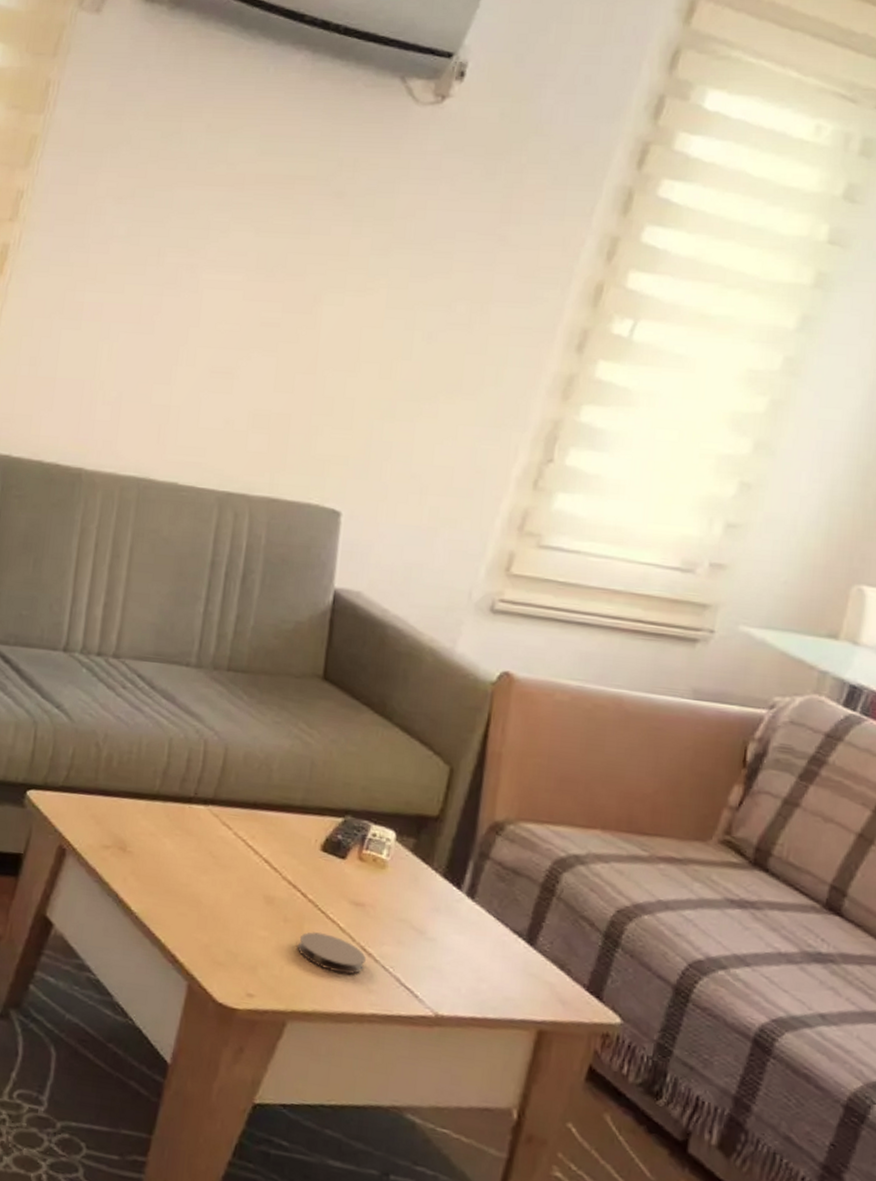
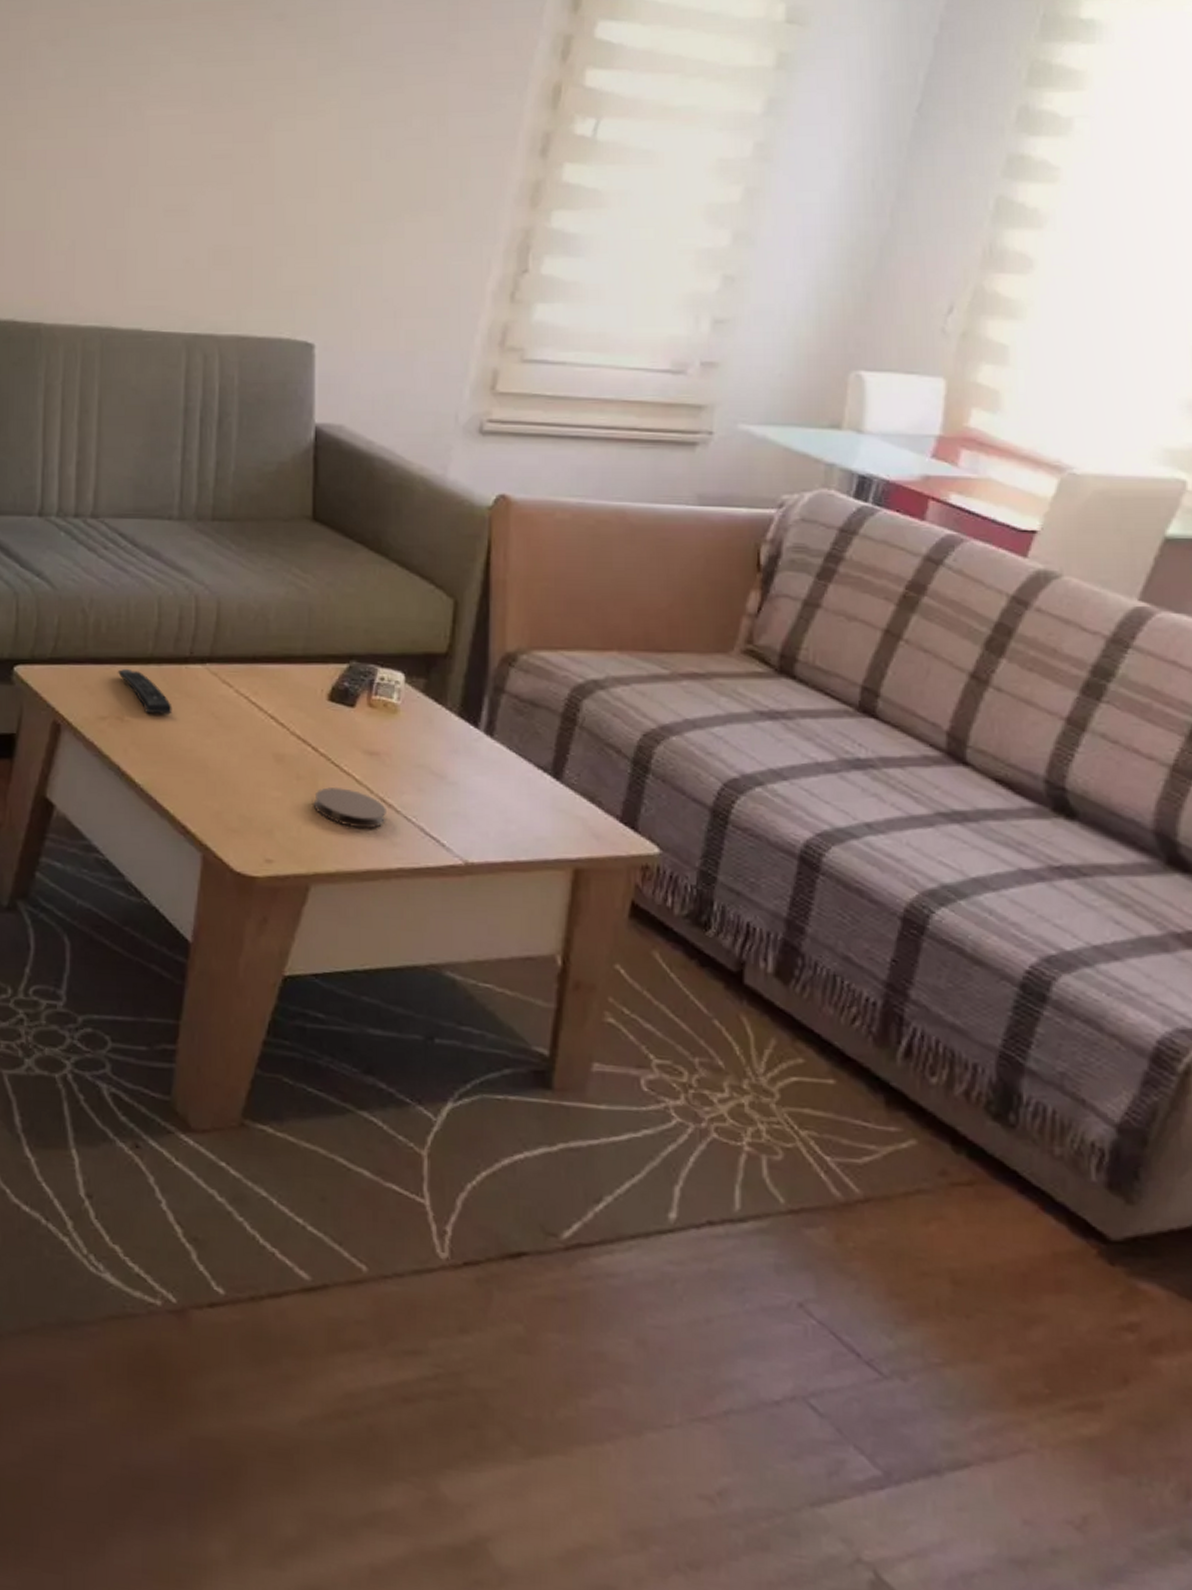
remote control: none [125,803,173,850] -> present [118,669,172,714]

